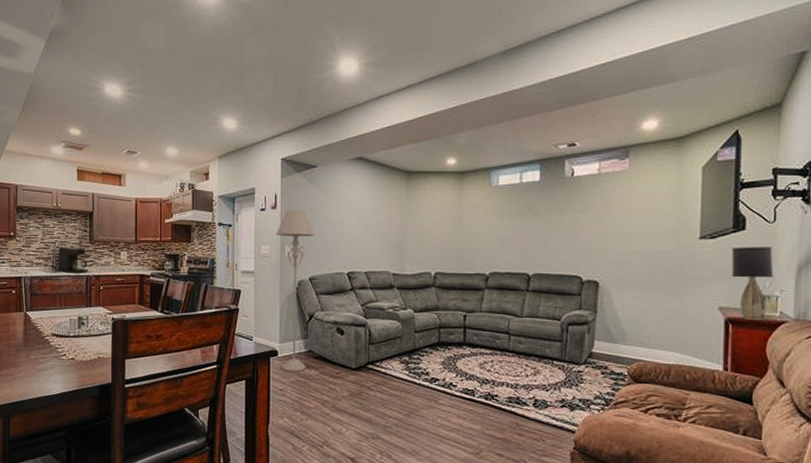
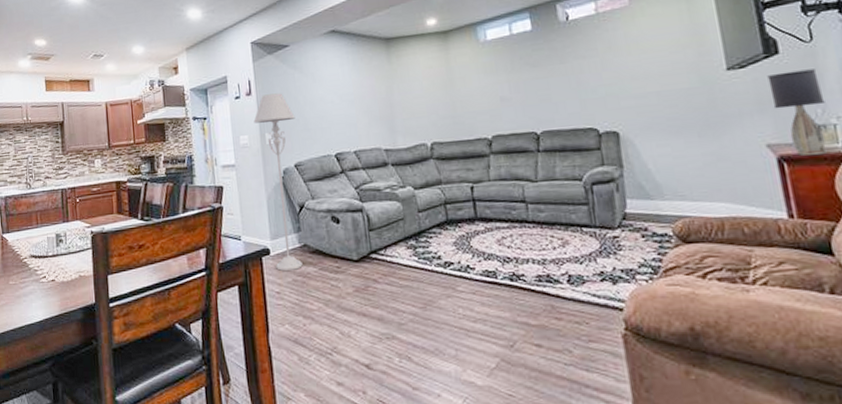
coffee maker: present [57,247,88,274] -> none [31,160,63,189]

